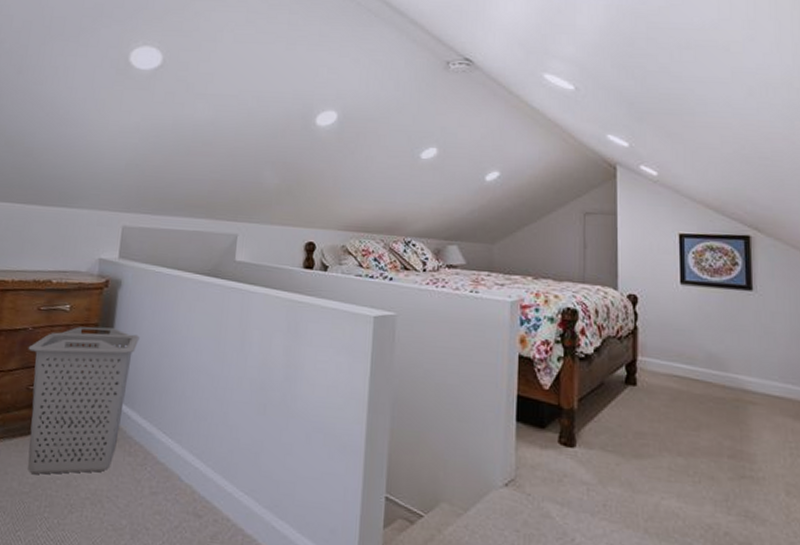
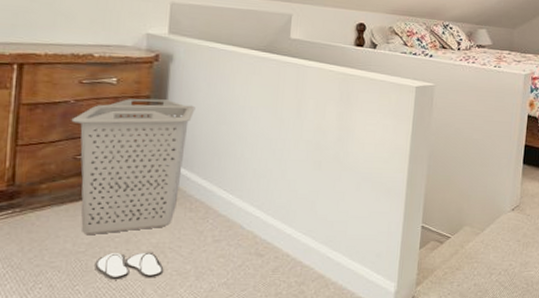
slippers: none [36,497,100,531] -> present [95,252,164,280]

